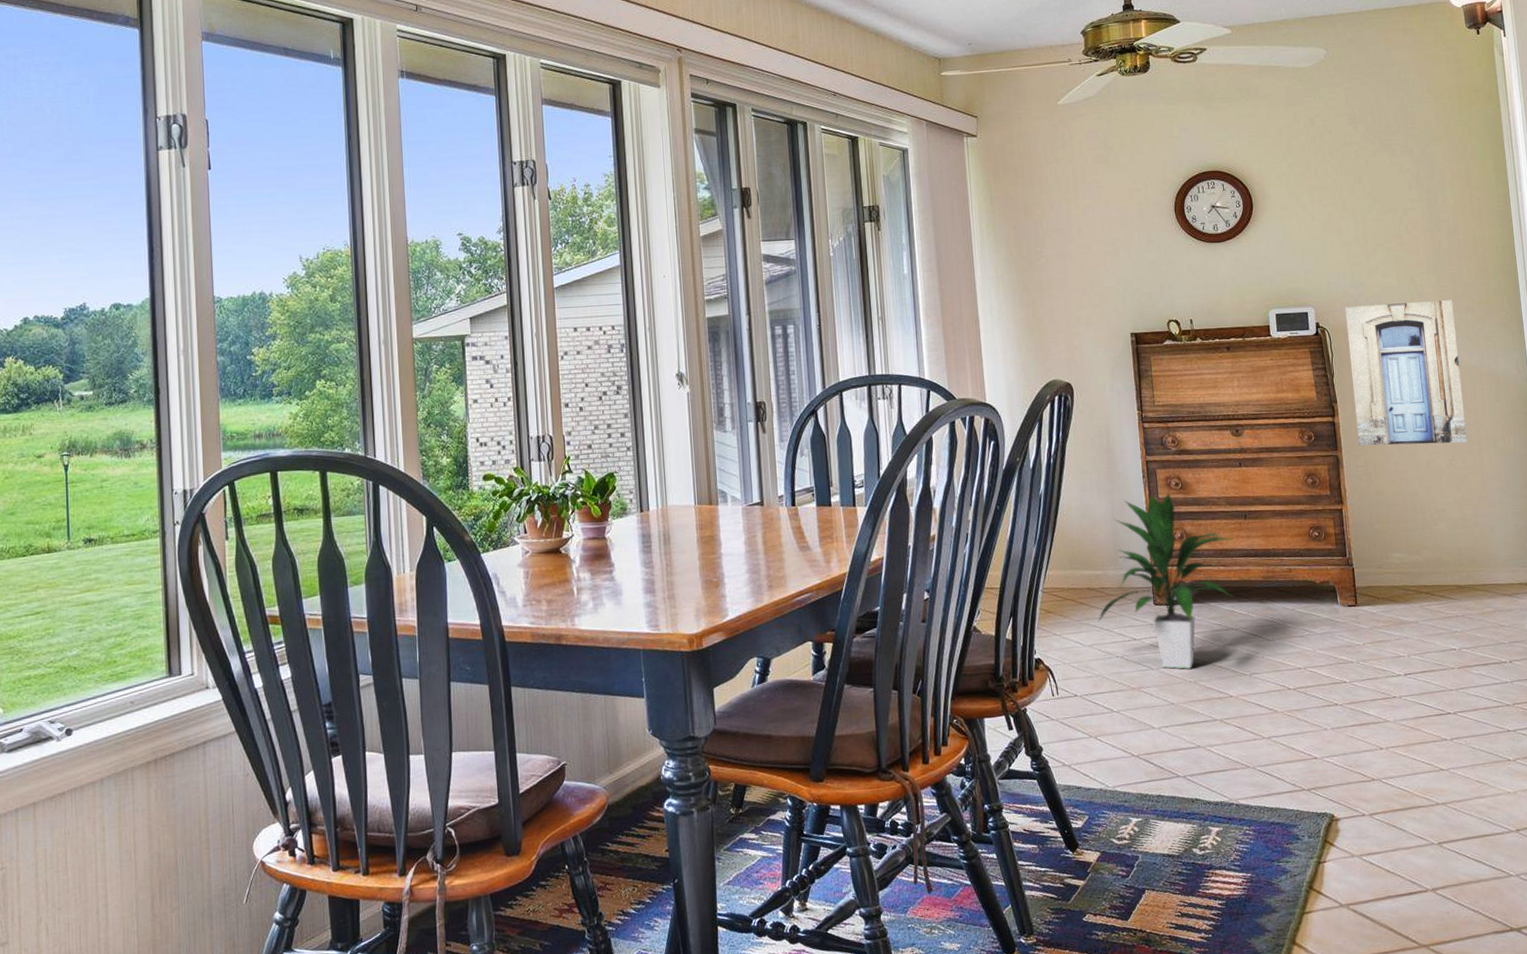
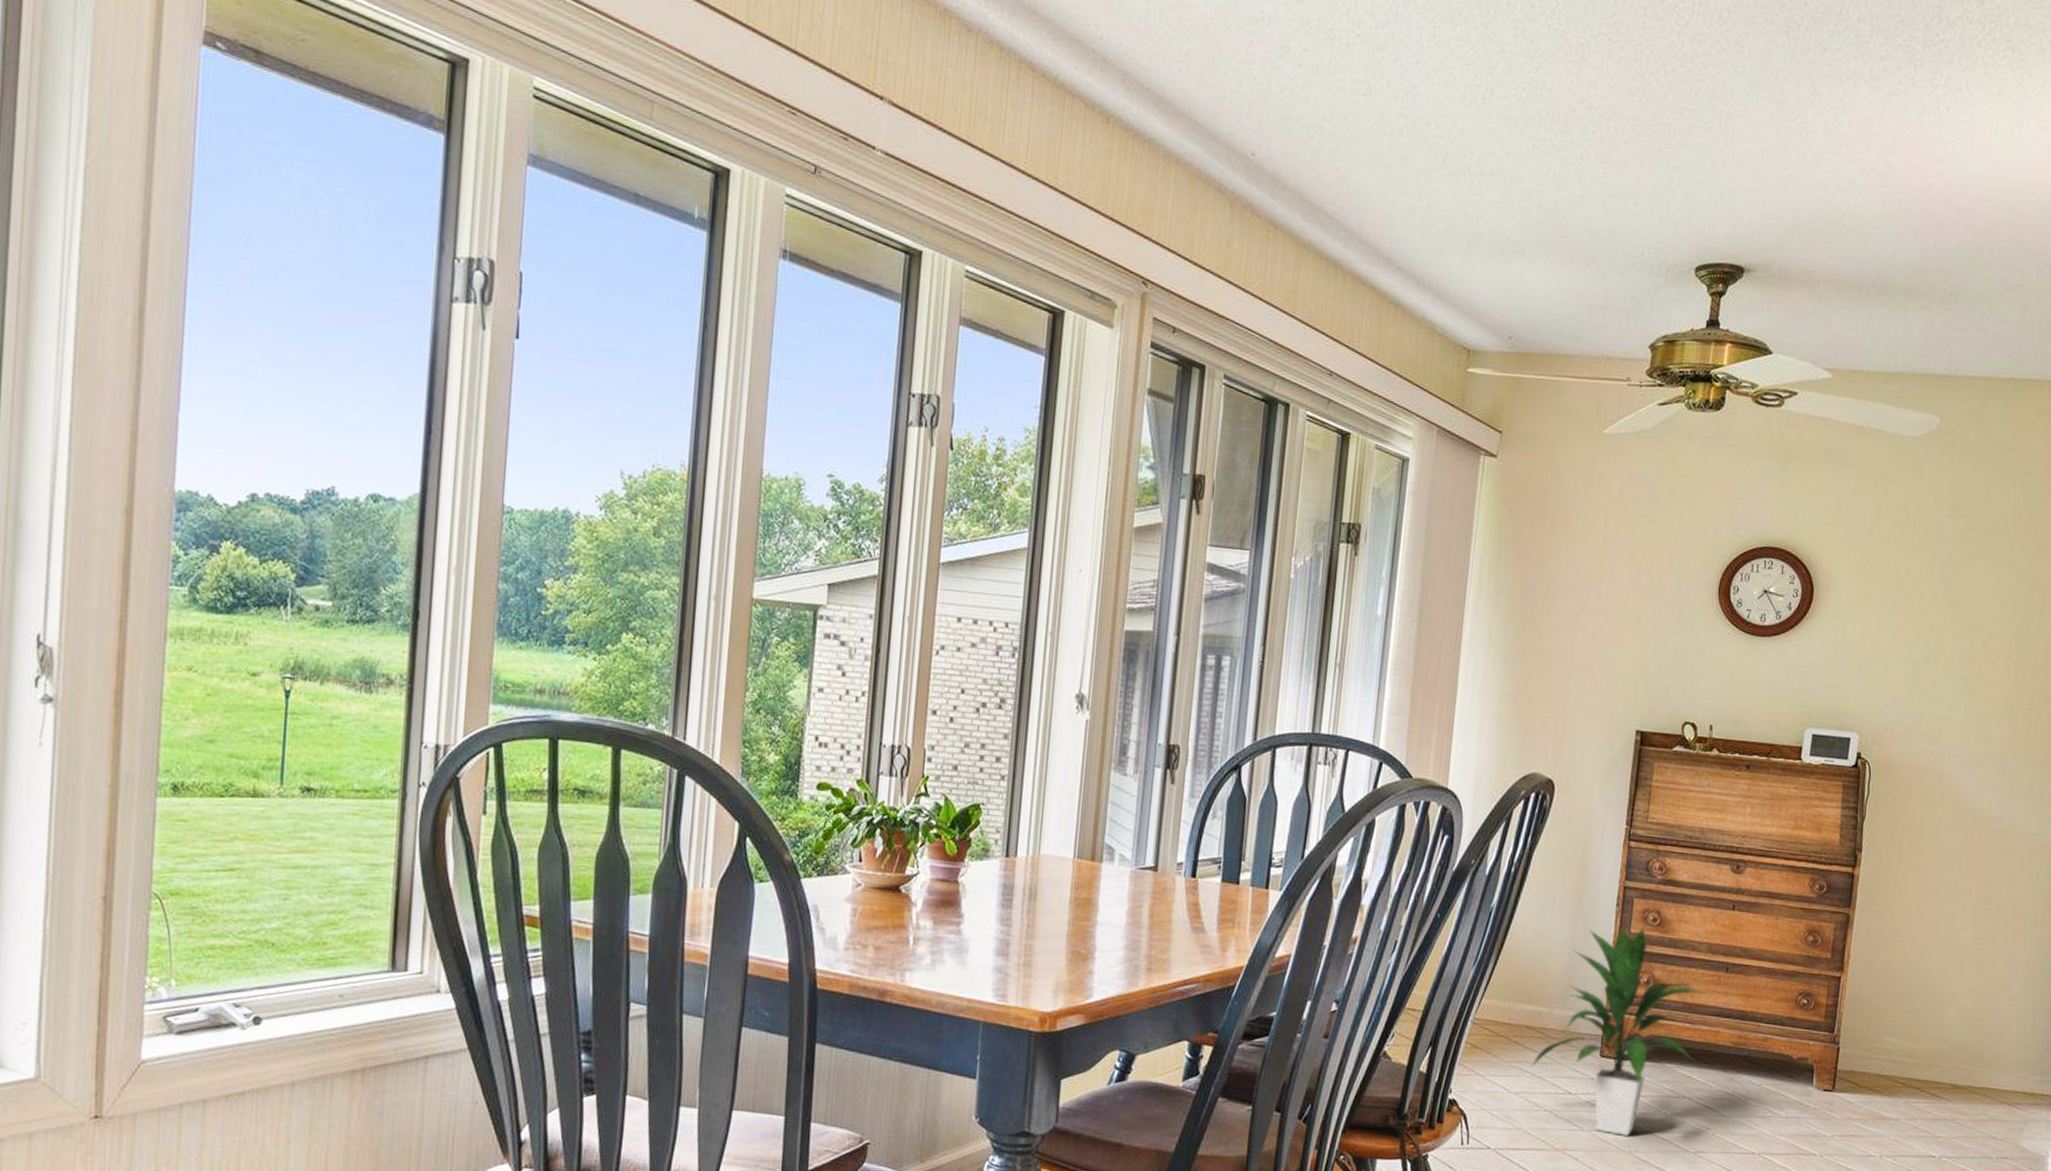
wall art: present [1345,299,1467,446] -> none [1877,738,2023,921]

